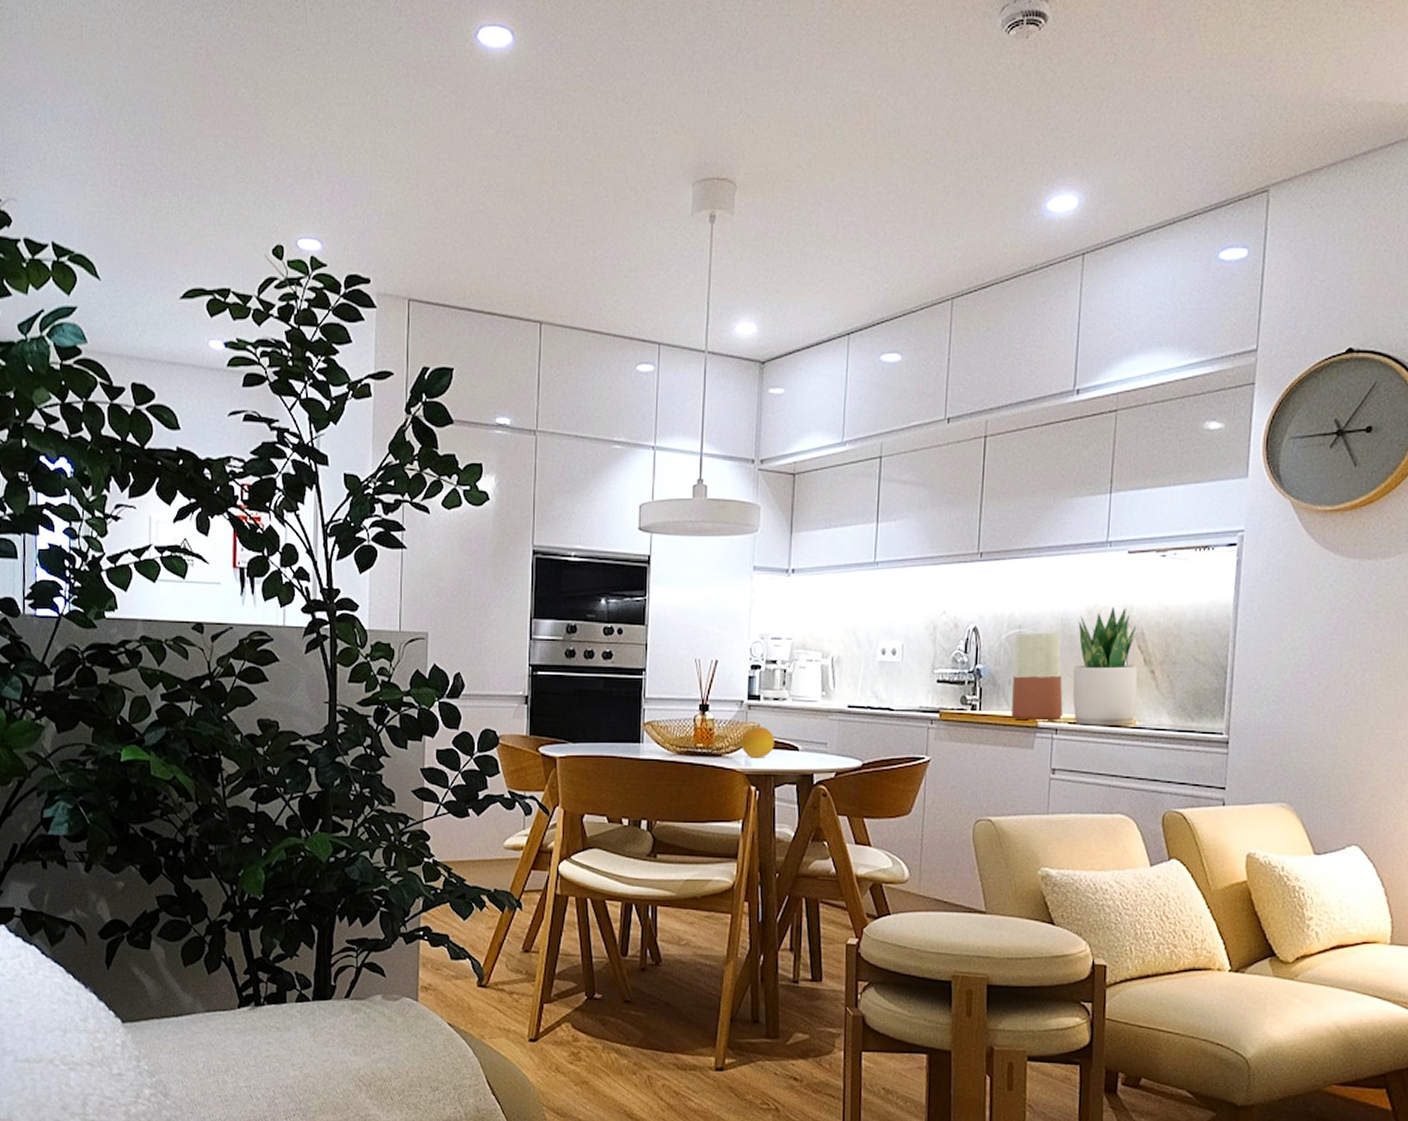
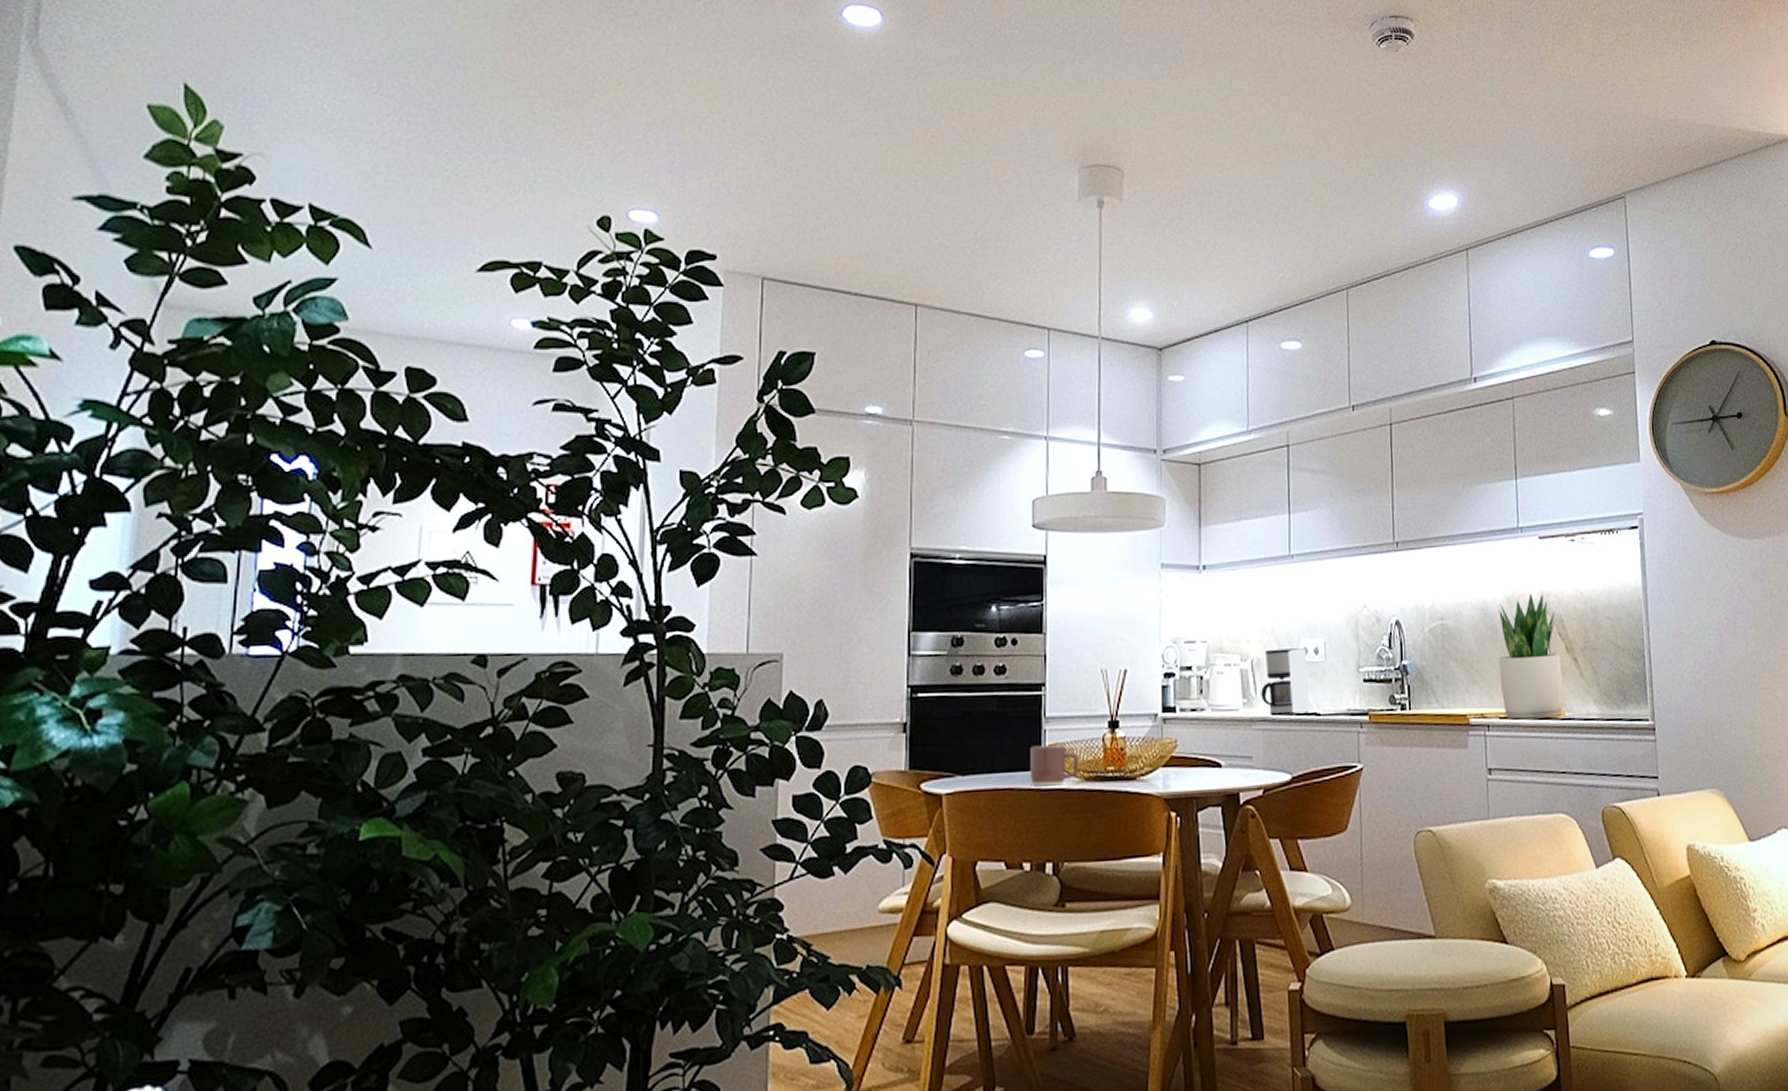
mug: none [631,721,673,757] -> present [1030,745,1080,786]
fruit: present [741,727,774,758] -> none [1157,743,1194,779]
coffee maker: none [839,648,885,708] -> present [1261,648,1311,715]
vase: present [1011,632,1063,721] -> none [1438,622,1493,718]

